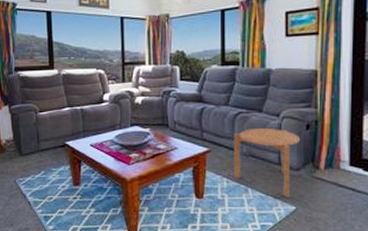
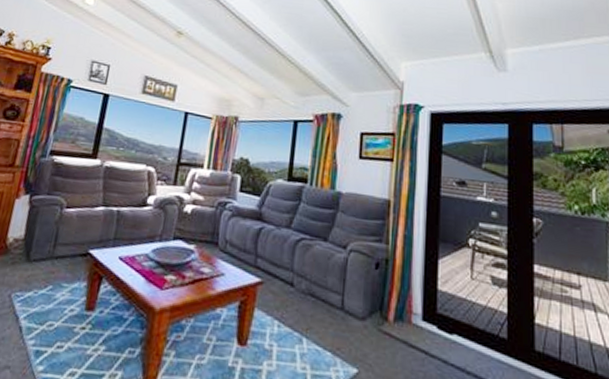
side table: present [234,129,301,197] -> none [288,260,369,356]

